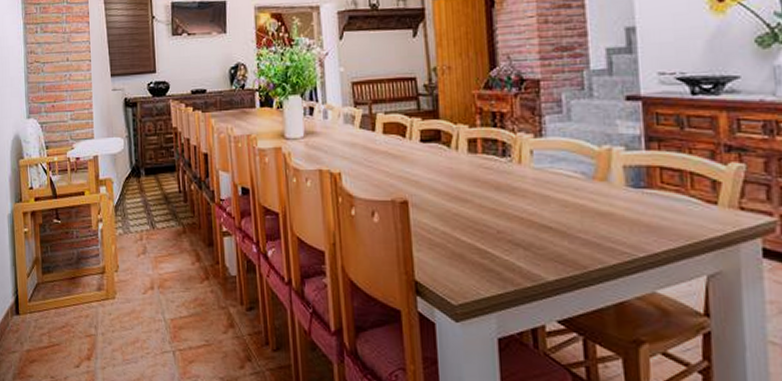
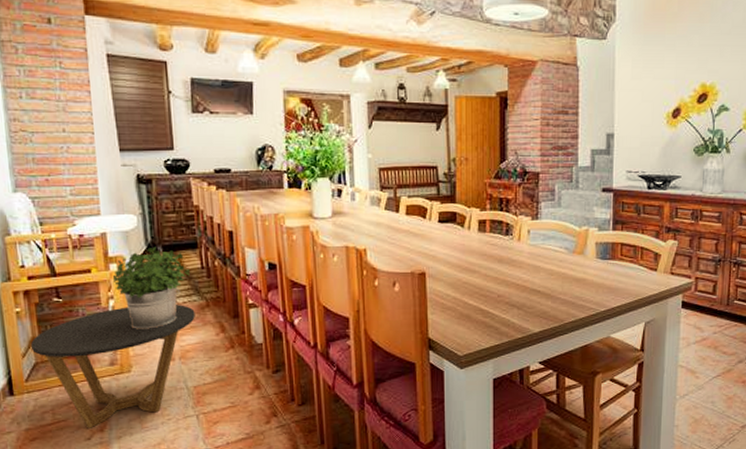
side table: none [34,230,173,355] -> present [30,305,195,428]
potted plant: none [102,169,169,255] -> present [112,246,191,329]

